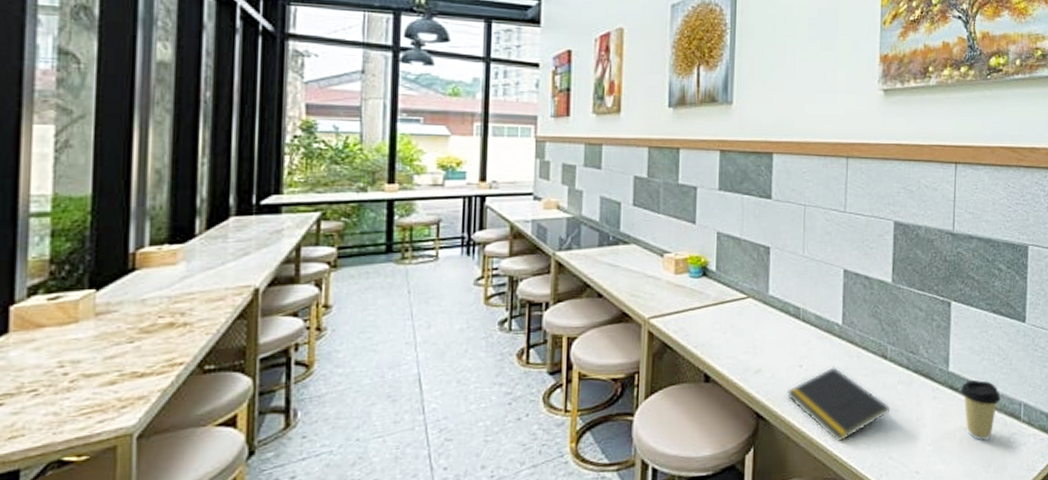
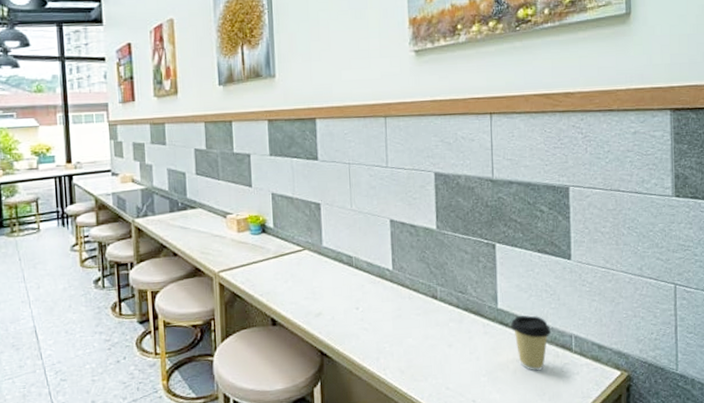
notepad: present [786,367,889,442] -> none [346,308,443,375]

